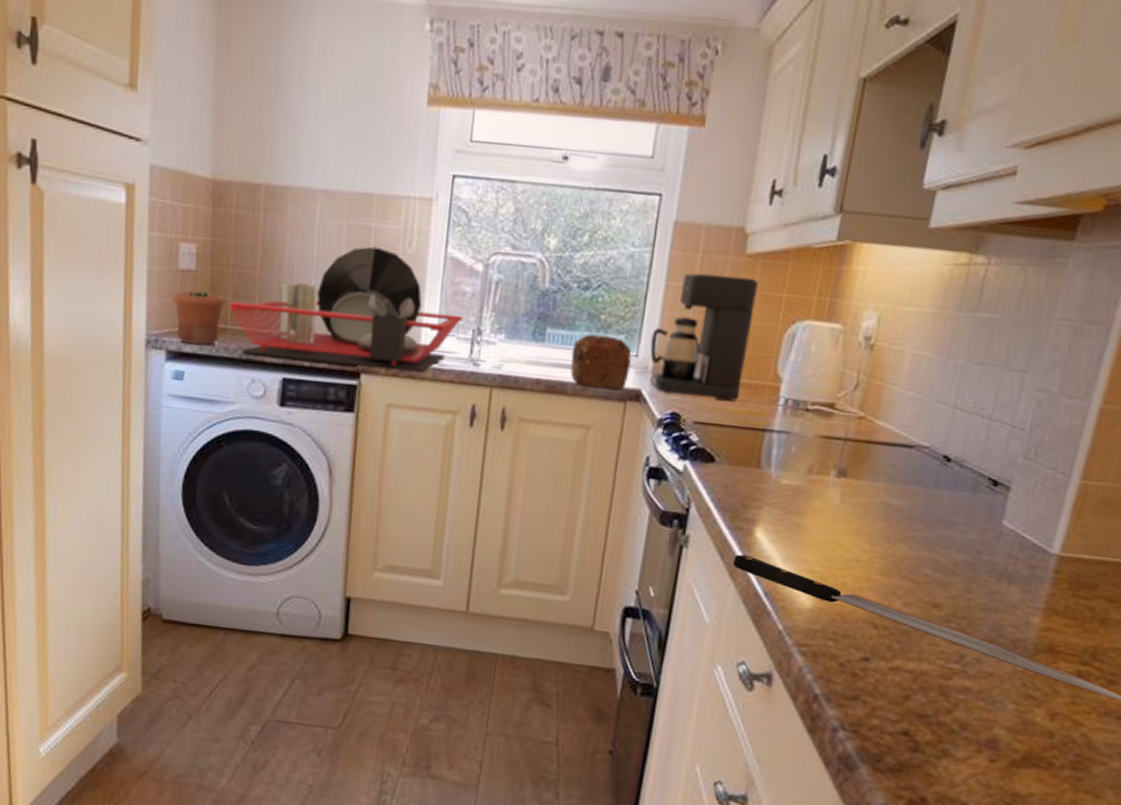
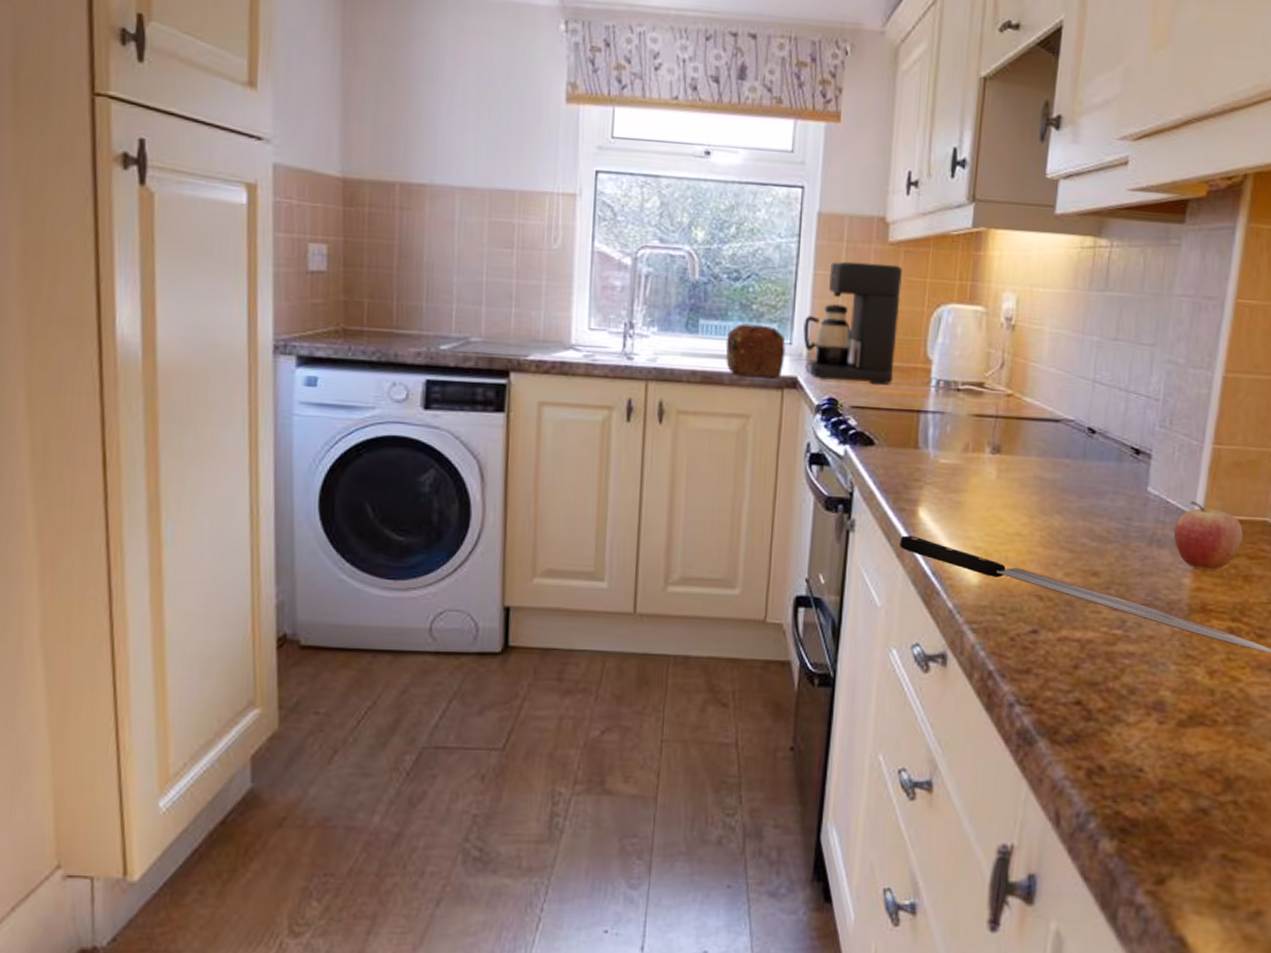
planter: present [172,291,225,345] -> none [302,293,361,349]
dish rack: present [230,246,463,374] -> none [366,243,614,370]
fruit: none [1026,537,1104,610] -> present [1173,500,1243,569]

